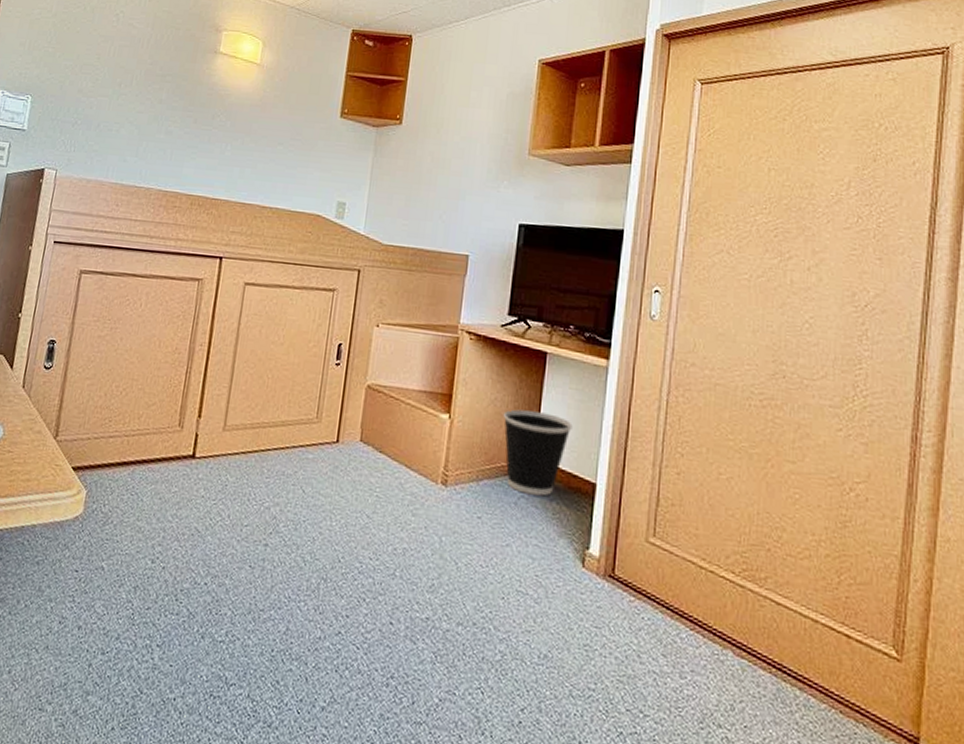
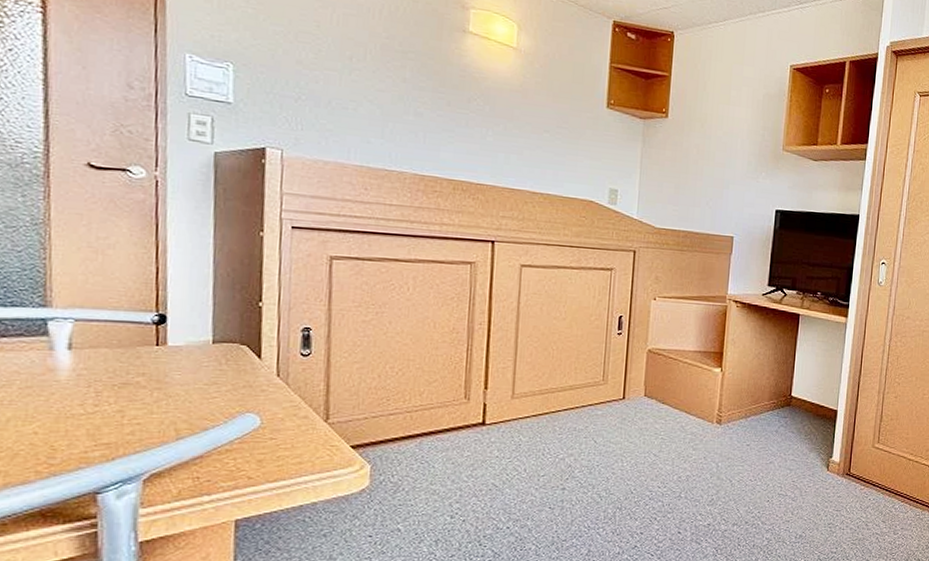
wastebasket: present [502,409,573,496] -> none [765,360,820,424]

